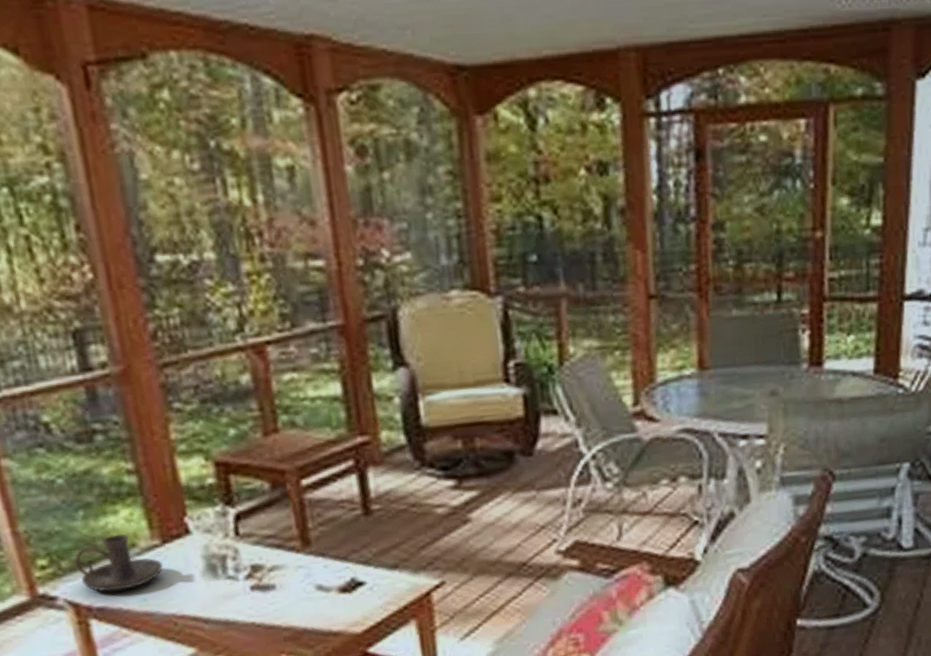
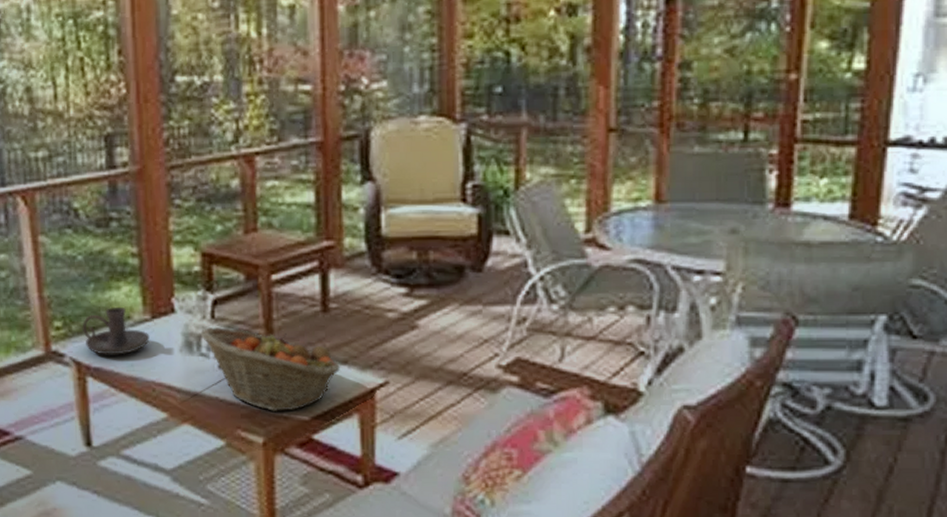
fruit basket: none [224,543,392,630] -> present [200,326,341,411]

